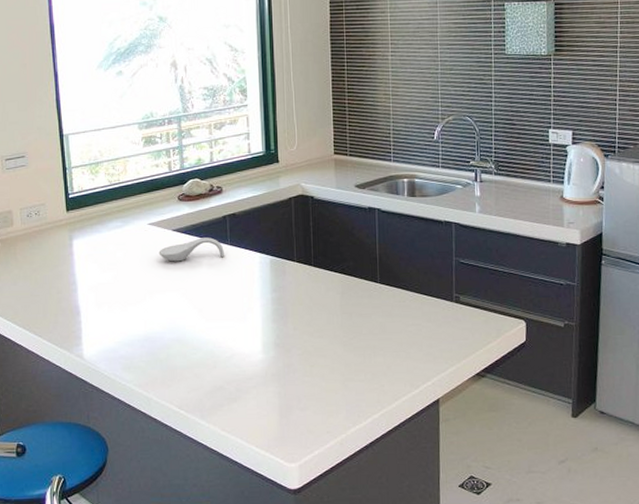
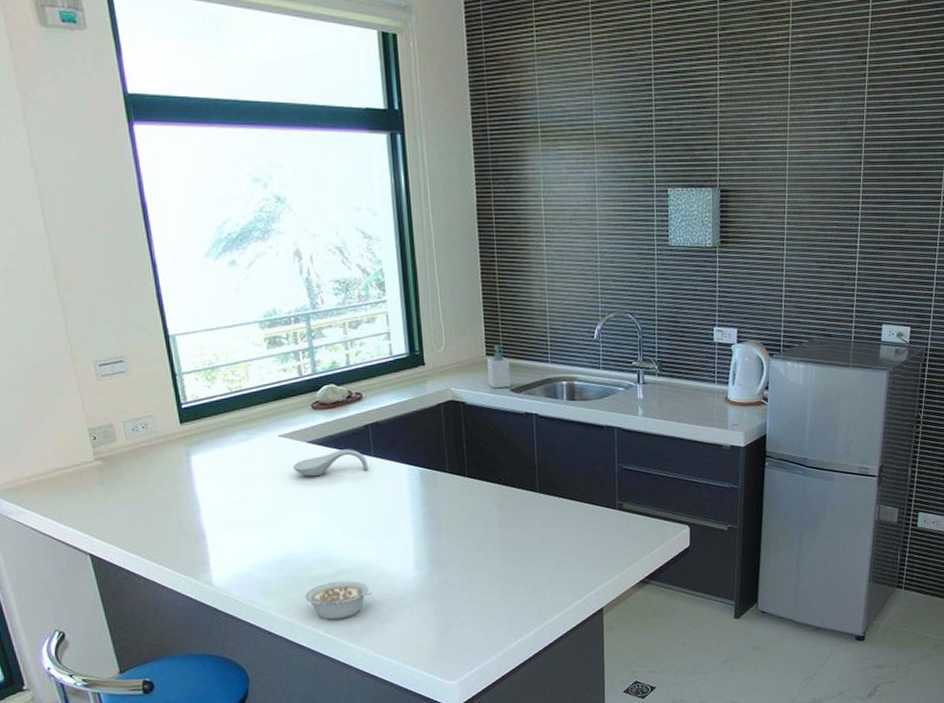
legume: none [161,360,223,397] -> present [304,580,373,620]
soap bottle: none [334,145,356,185] -> present [486,345,511,389]

